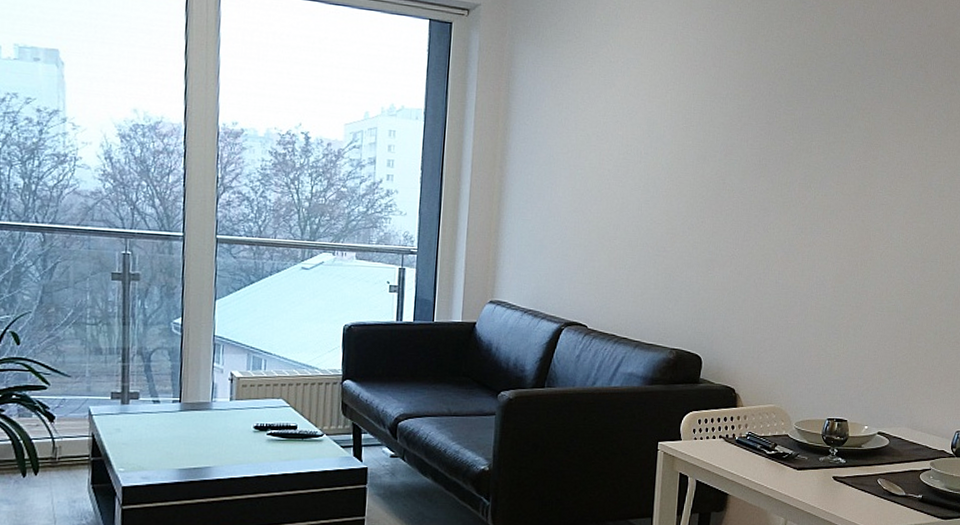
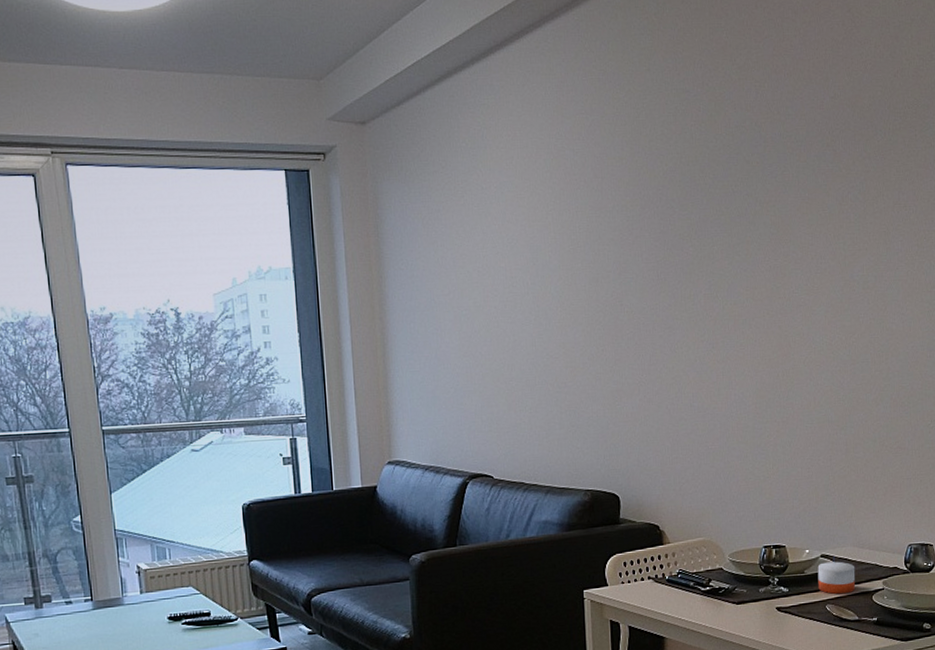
candle: none [872,436,907,470] -> present [817,558,856,594]

